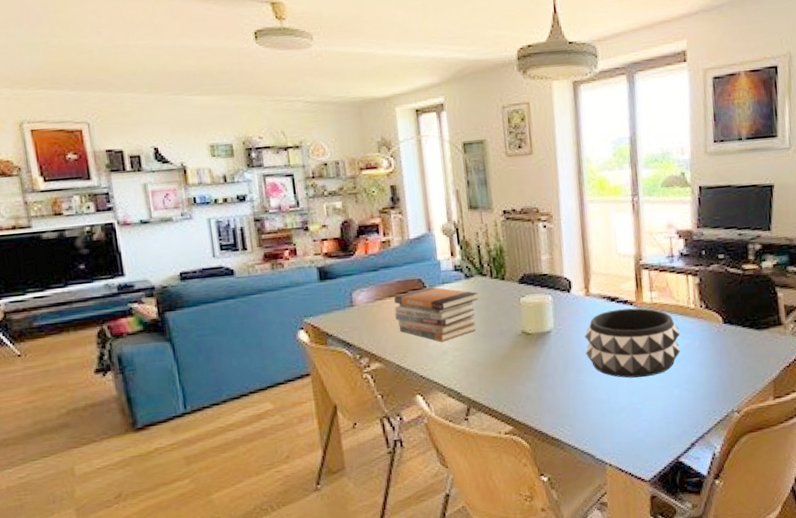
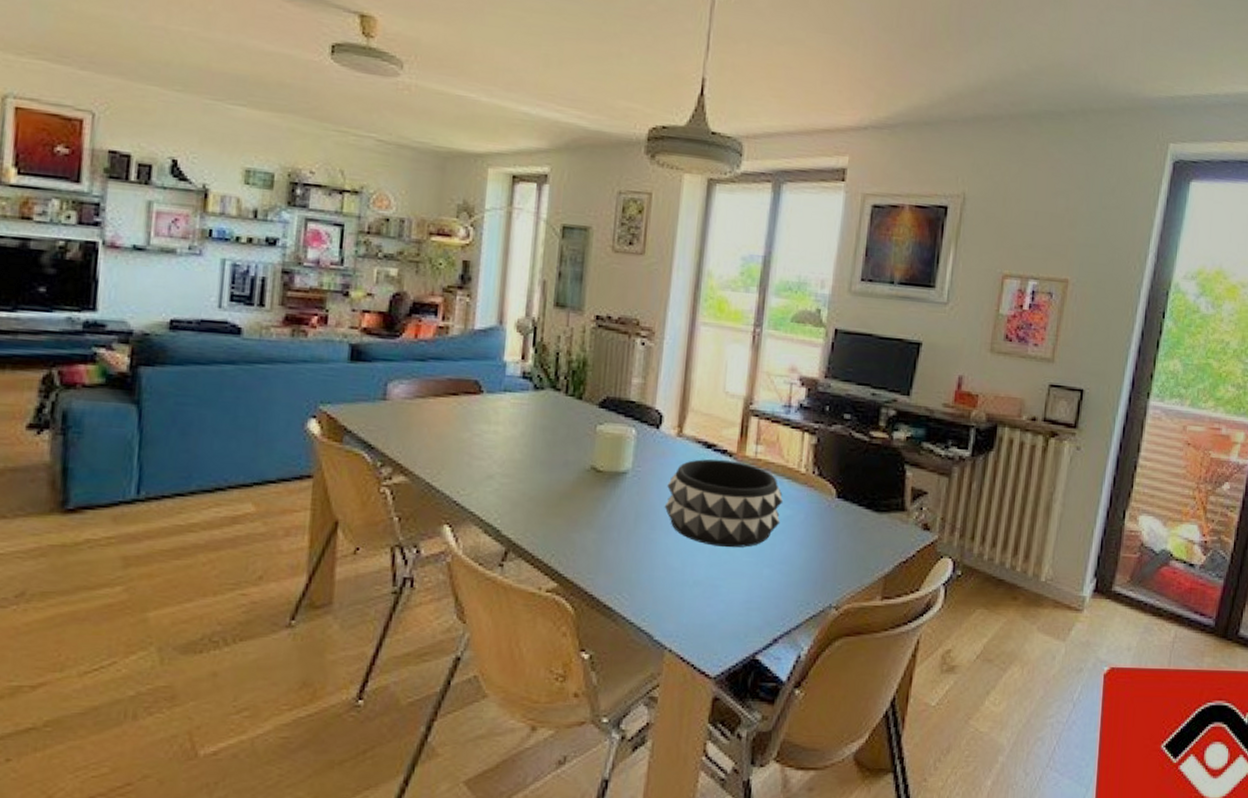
book stack: present [394,286,478,342] -> none [436,392,546,463]

